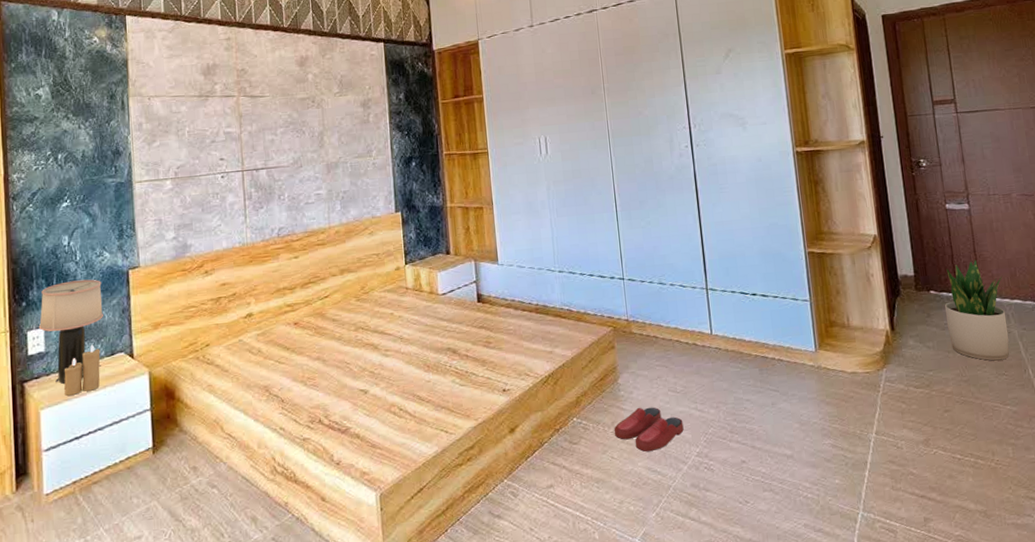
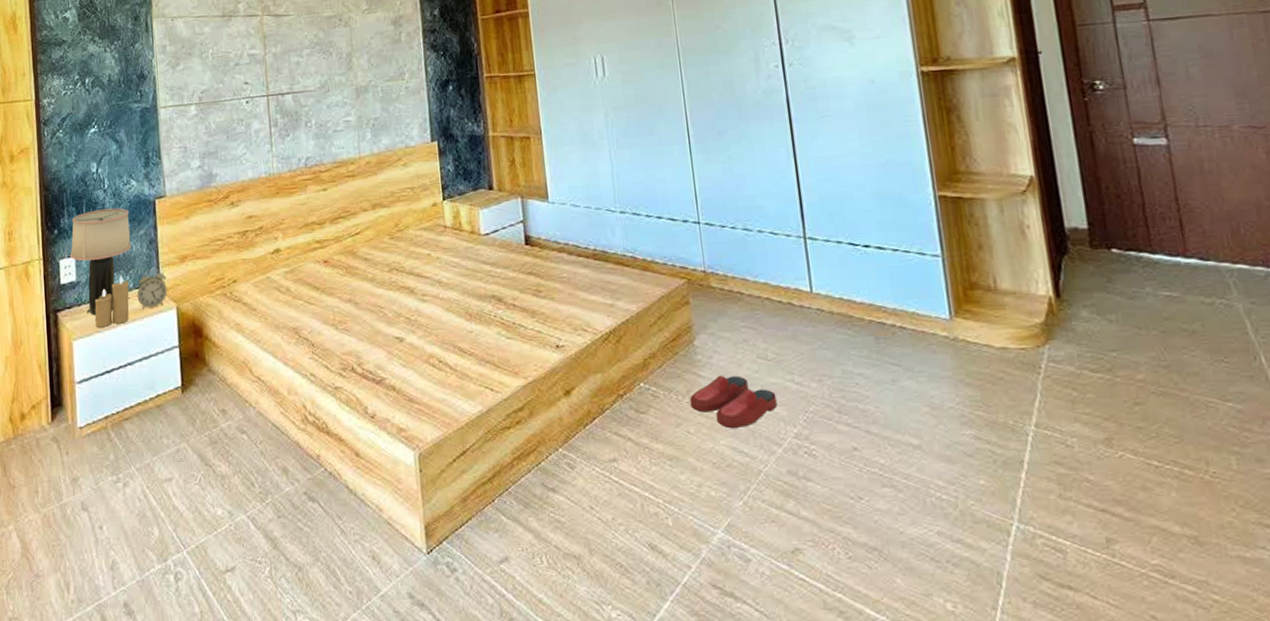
alarm clock: none [108,336,140,376] -> present [137,268,167,310]
planter: present [944,259,1009,361] -> none [1132,210,1230,343]

